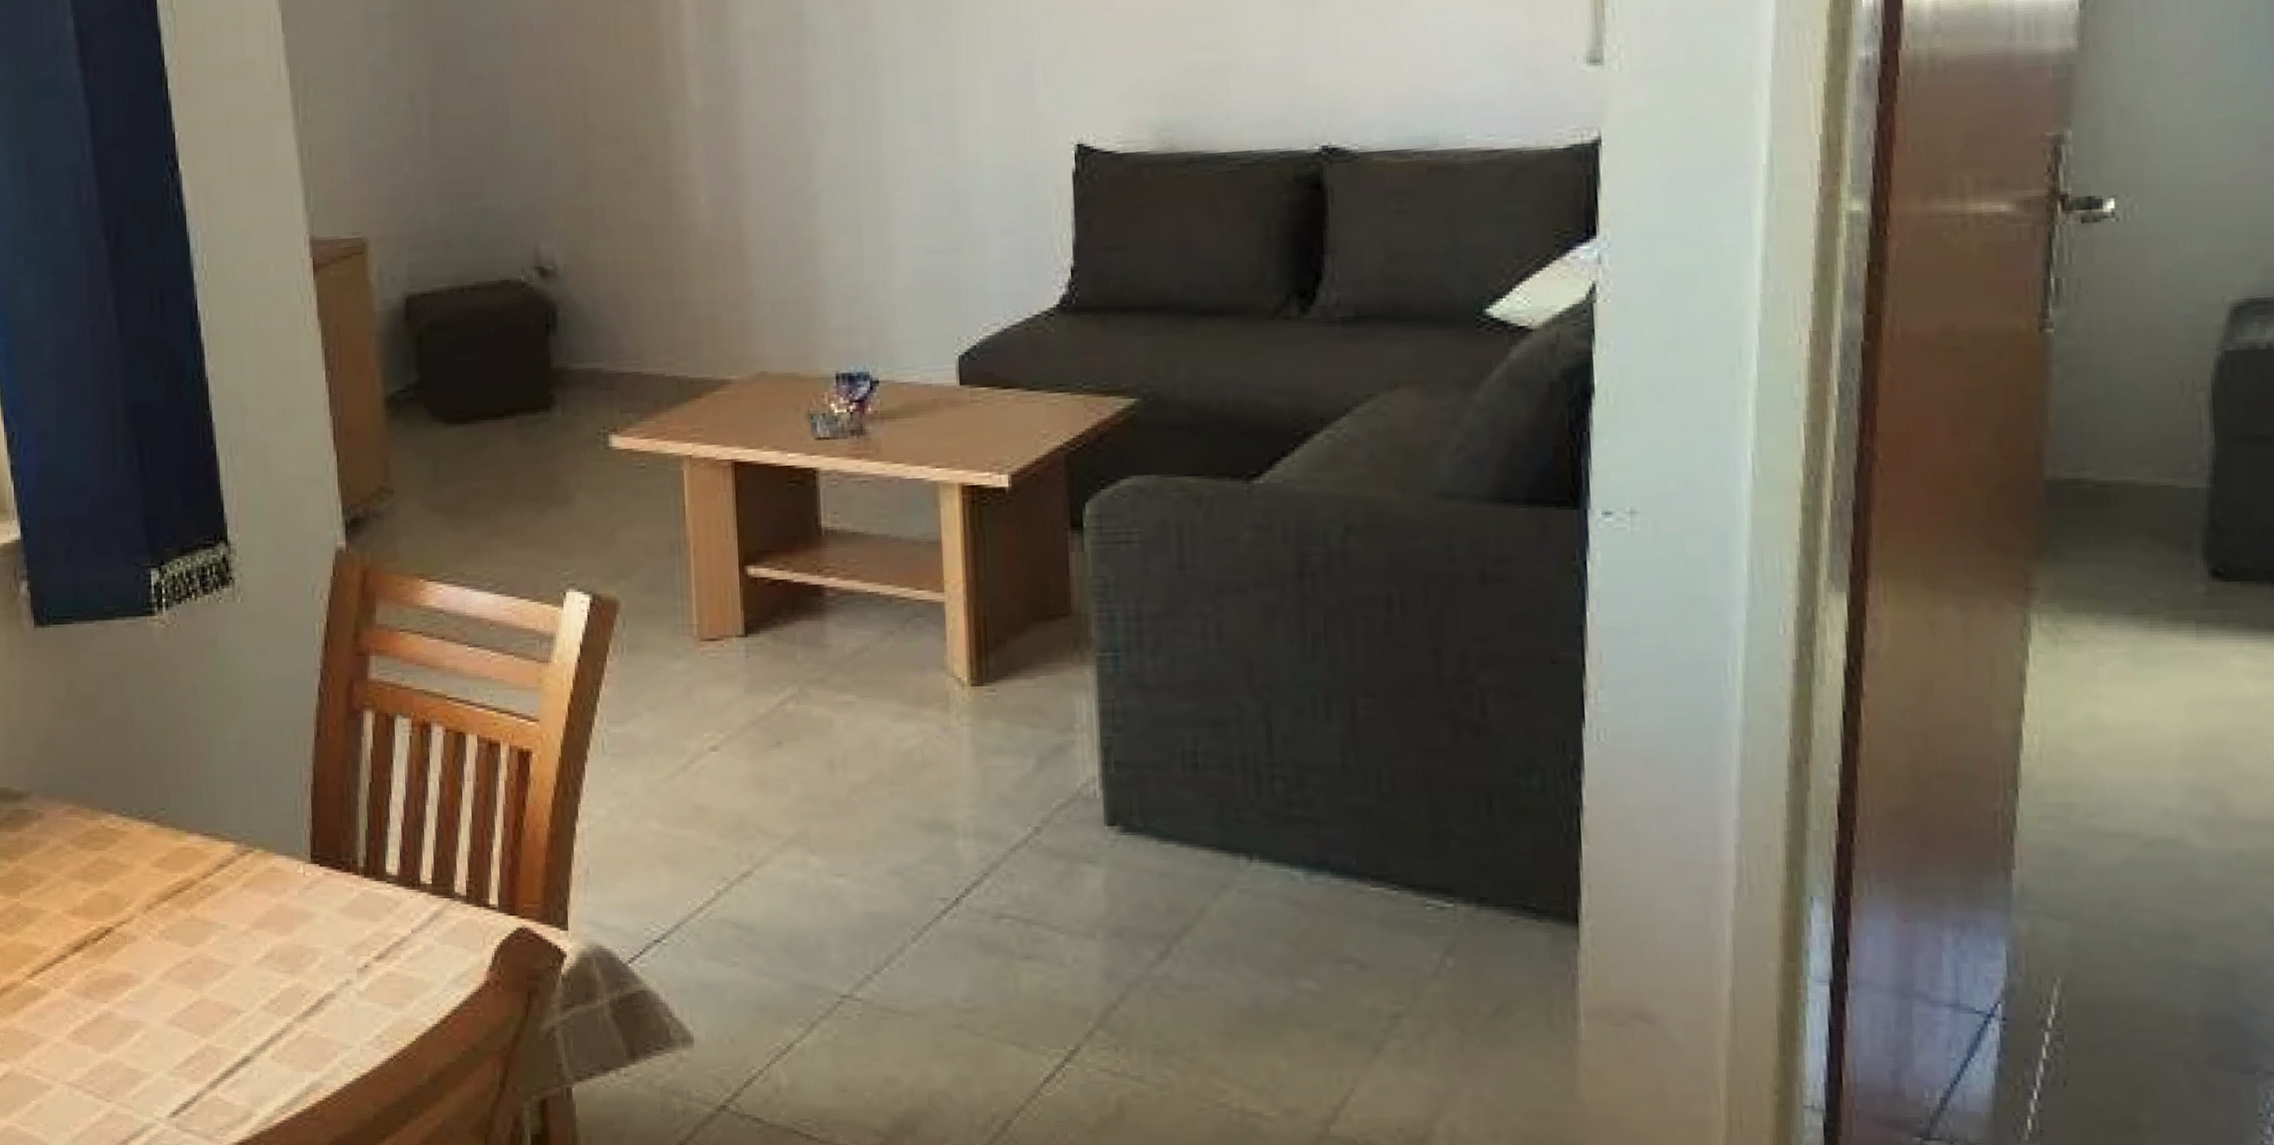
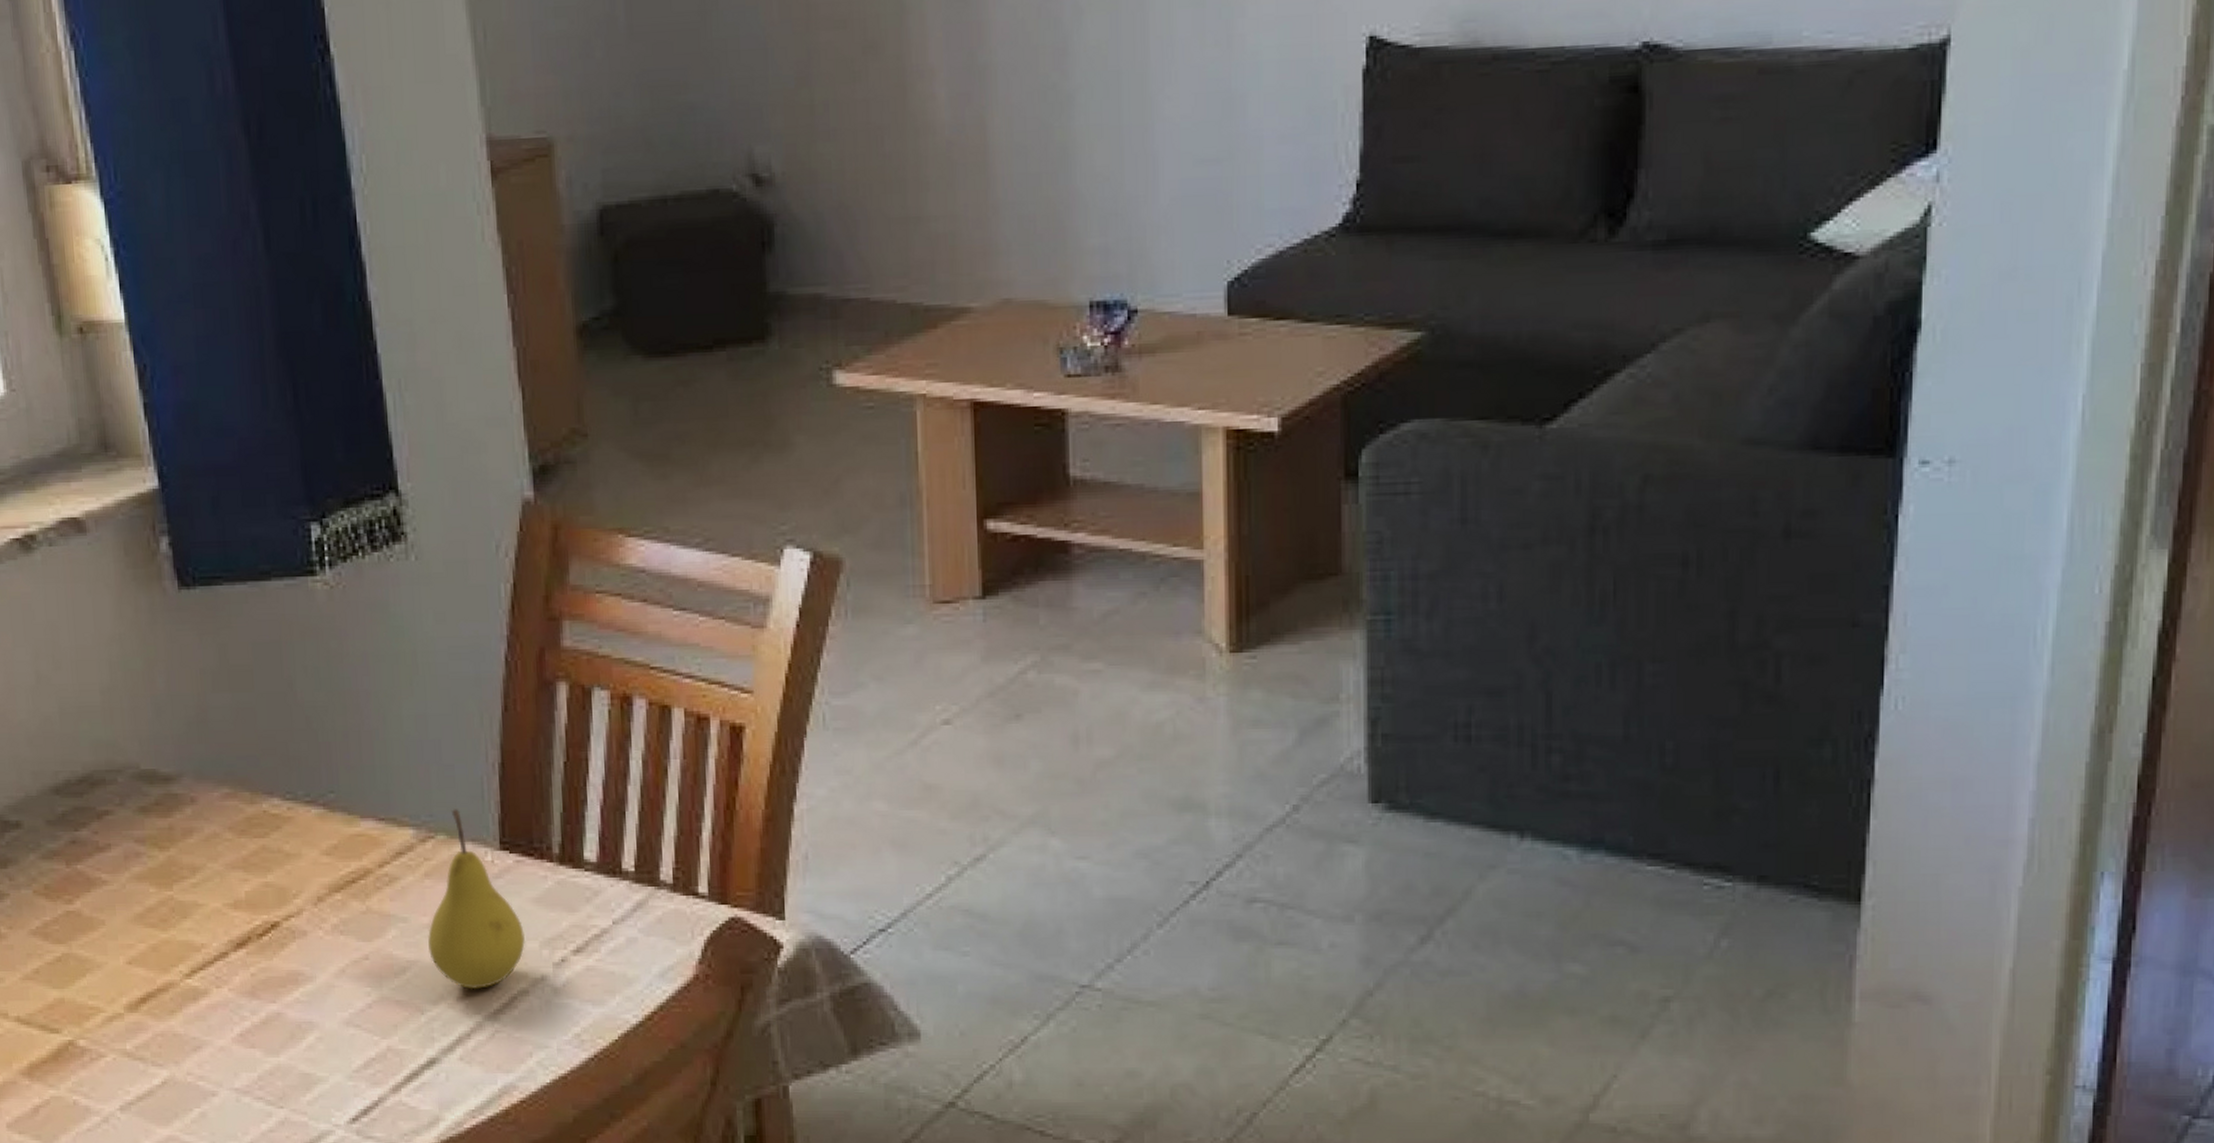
fruit: none [245,825,333,993] -> present [428,809,526,990]

